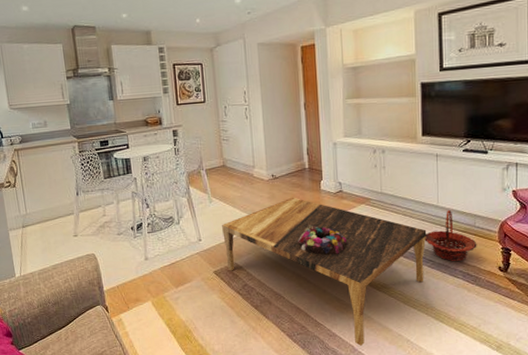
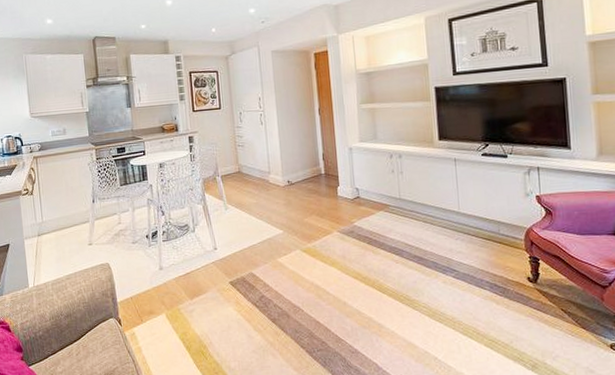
coffee table: present [222,197,427,346] -> none [238,203,450,364]
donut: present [298,225,348,255] -> none [315,232,367,264]
basket: present [424,209,477,262] -> none [447,216,503,272]

